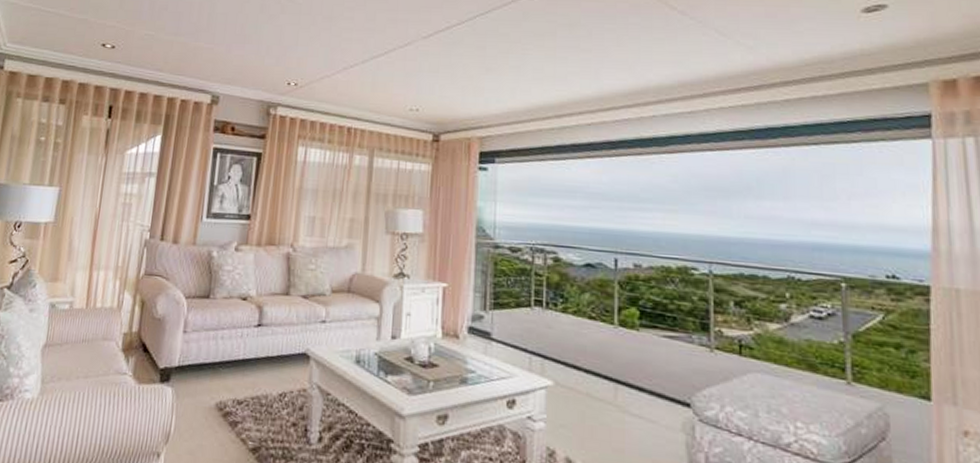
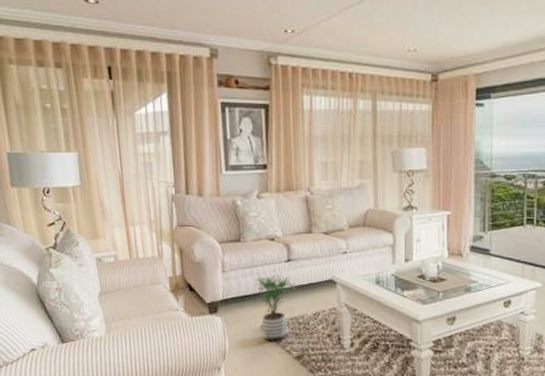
potted plant: none [213,339,264,427] -> present [252,273,296,342]

